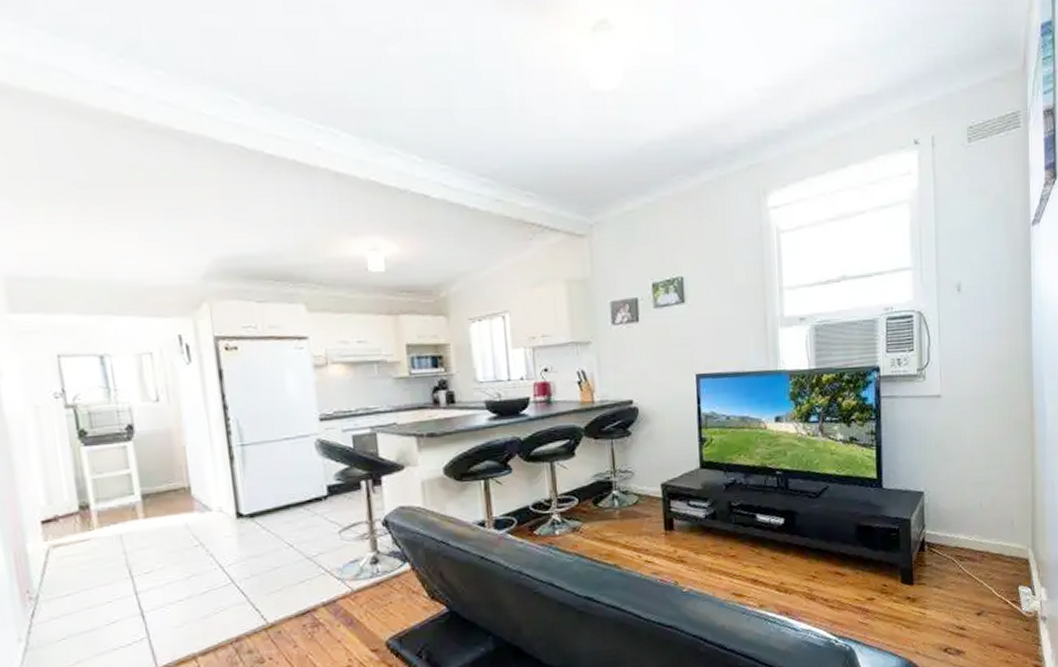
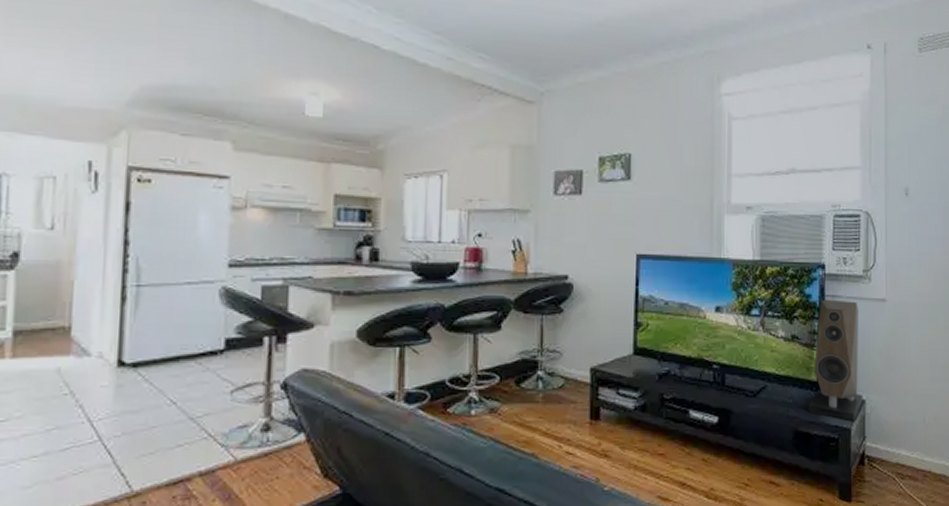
speaker: none [869,400,922,514] -> present [809,299,863,423]

